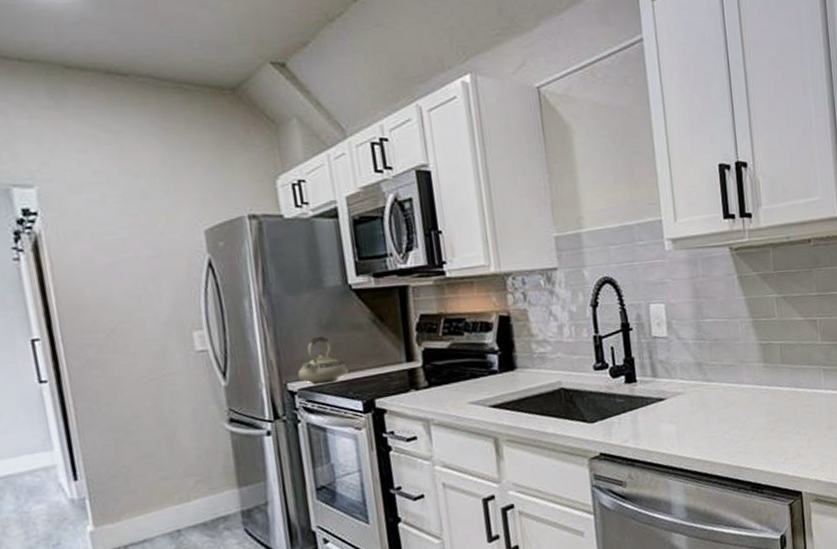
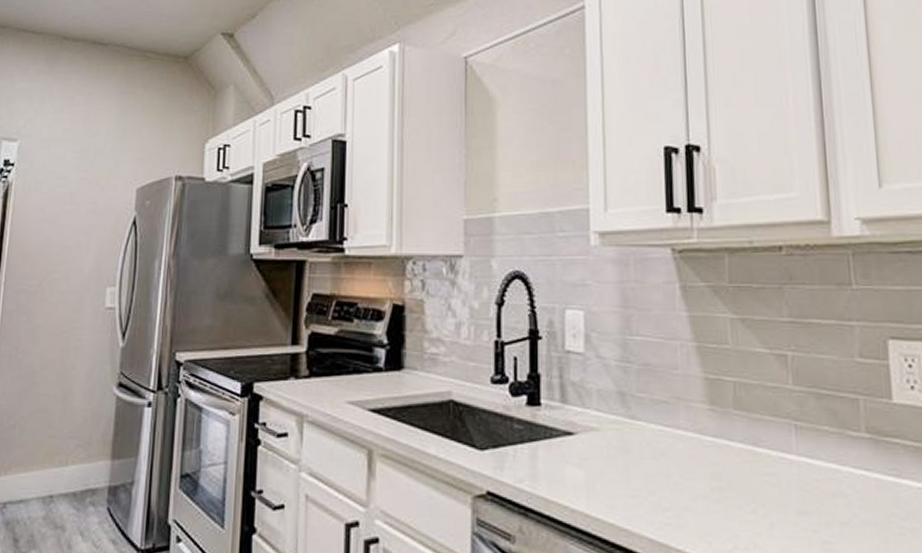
teakettle: present [297,335,349,384] -> none [186,305,235,357]

